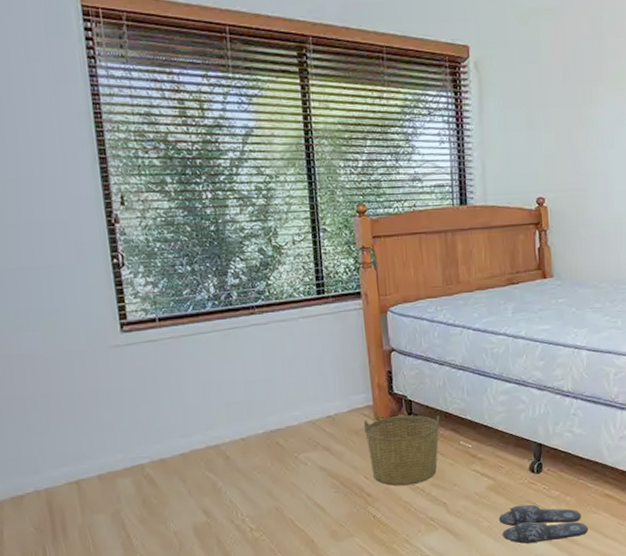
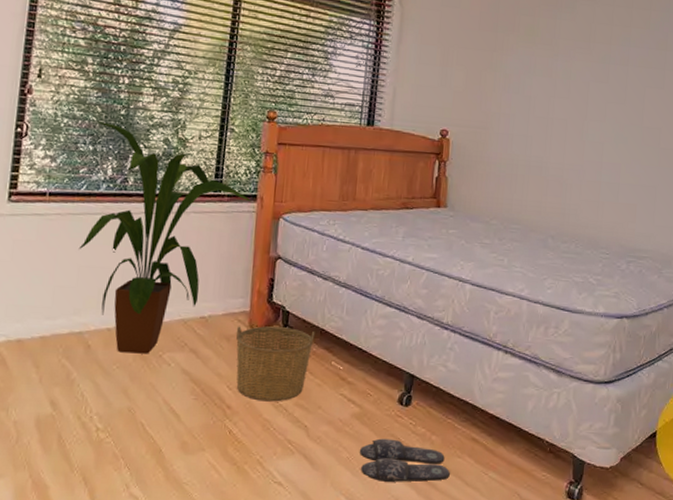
house plant: none [188,241,356,459] -> present [78,122,251,354]

